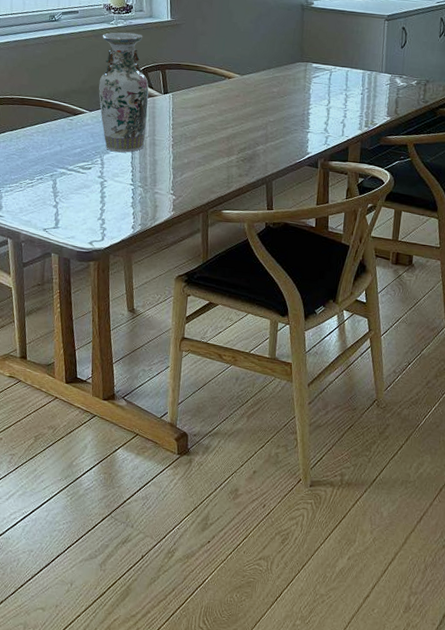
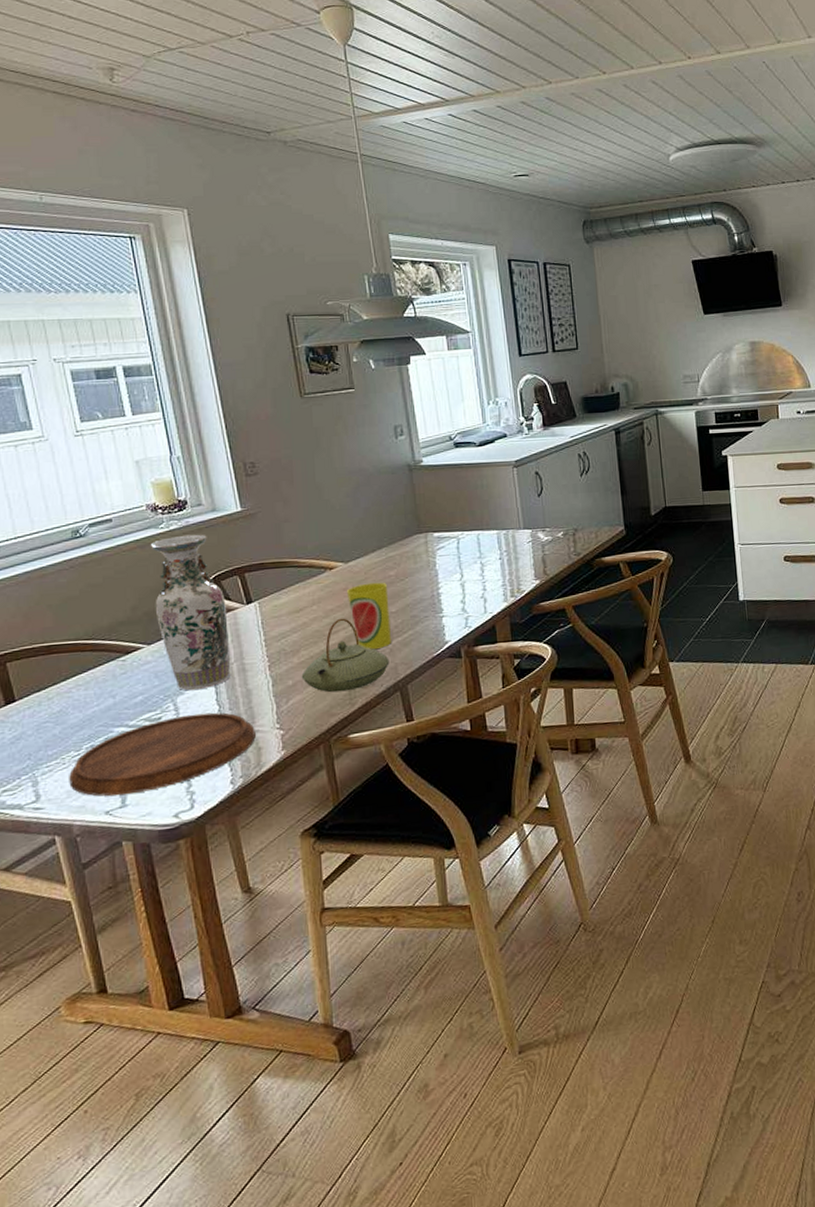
cutting board: none [22,169,155,221] -> present [69,712,256,797]
teapot: none [194,118,262,176] -> present [301,618,390,693]
cup: none [238,94,270,148] -> present [346,582,391,650]

